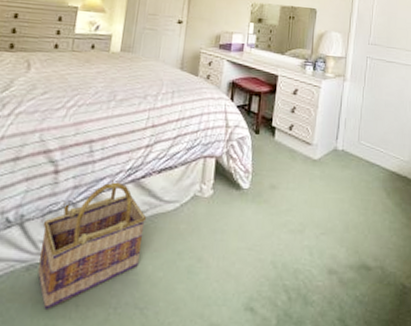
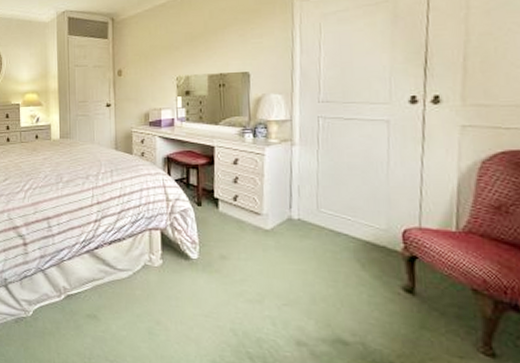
basket: present [37,180,147,310] -> none [22,251,105,355]

